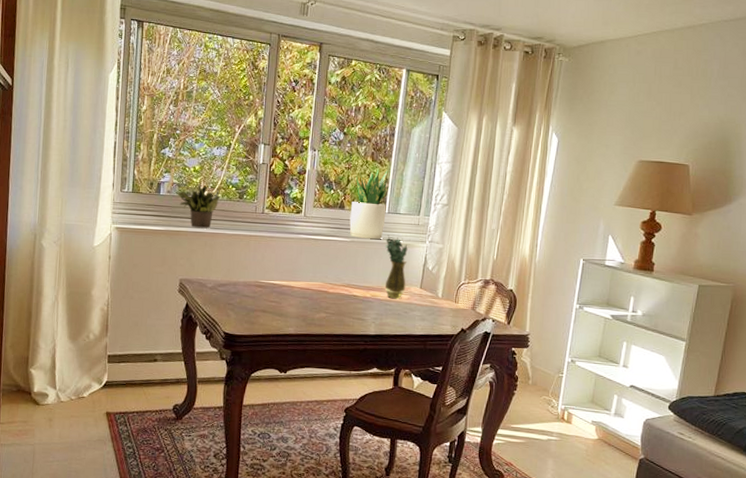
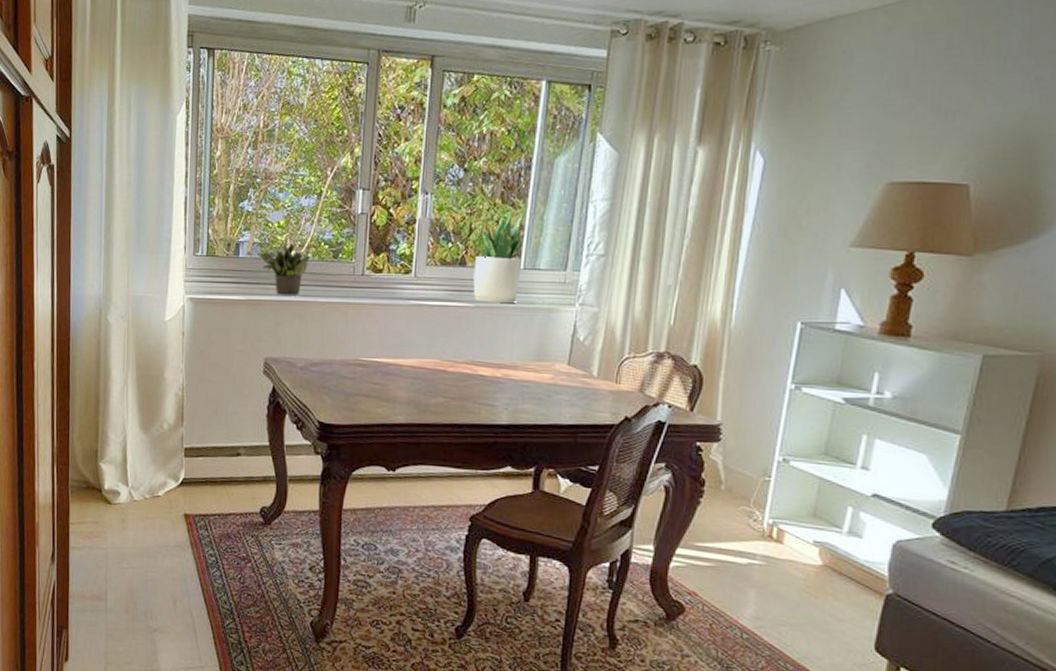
vase: present [384,235,408,299] -> none [520,297,551,380]

